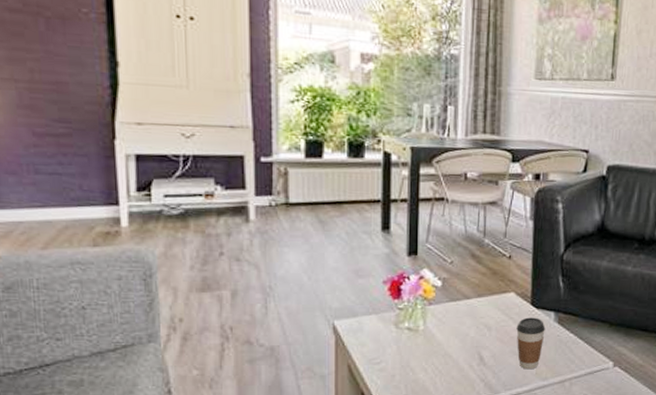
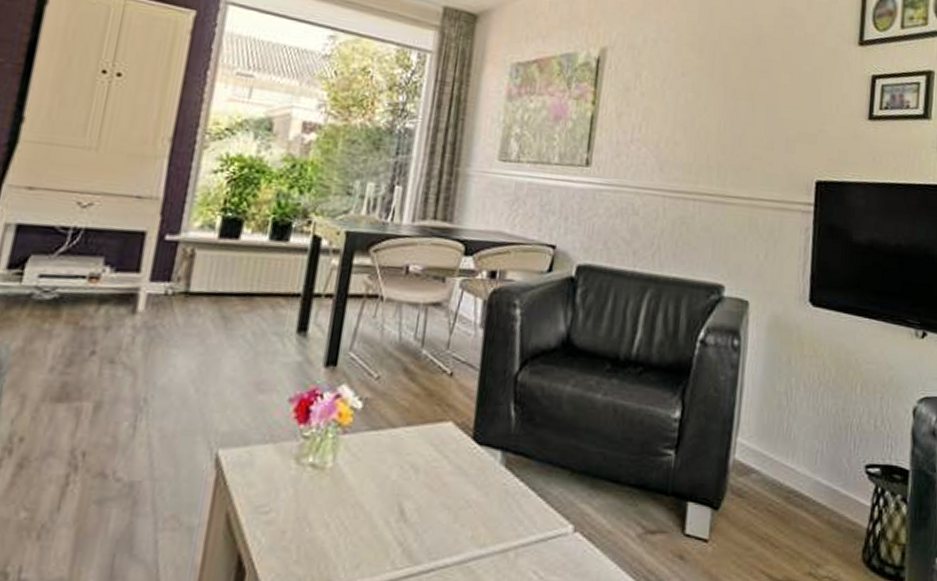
coffee cup: present [516,317,545,370] -> none [450,456,489,531]

